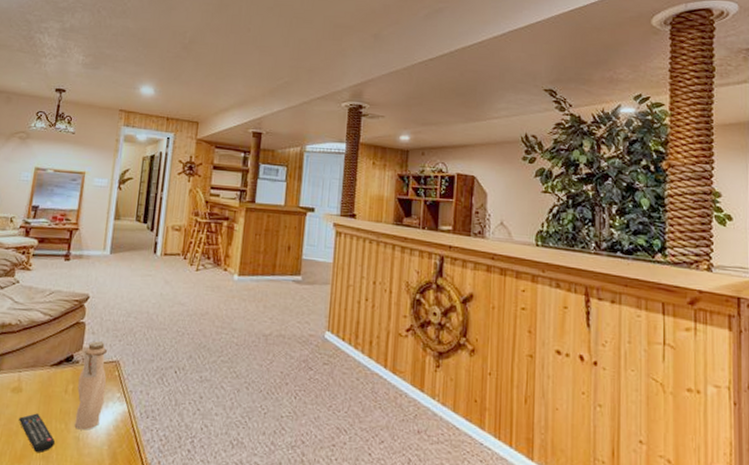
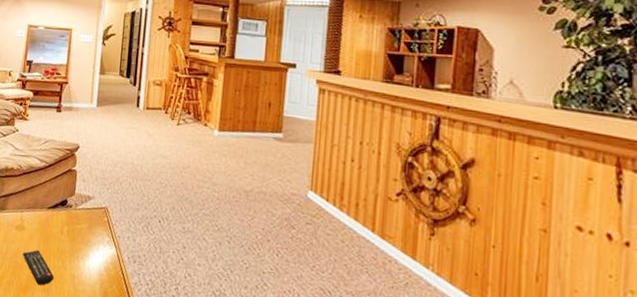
water bottle: present [74,341,107,430] -> none [70,188,97,269]

